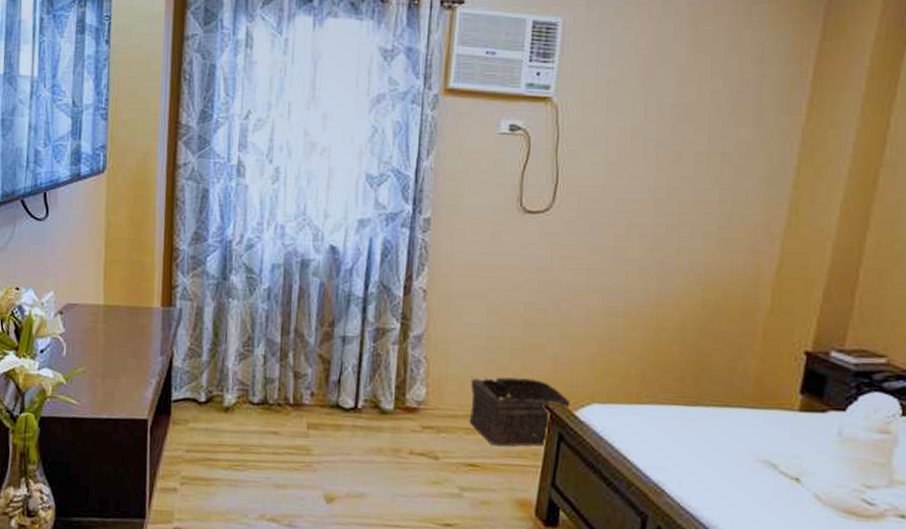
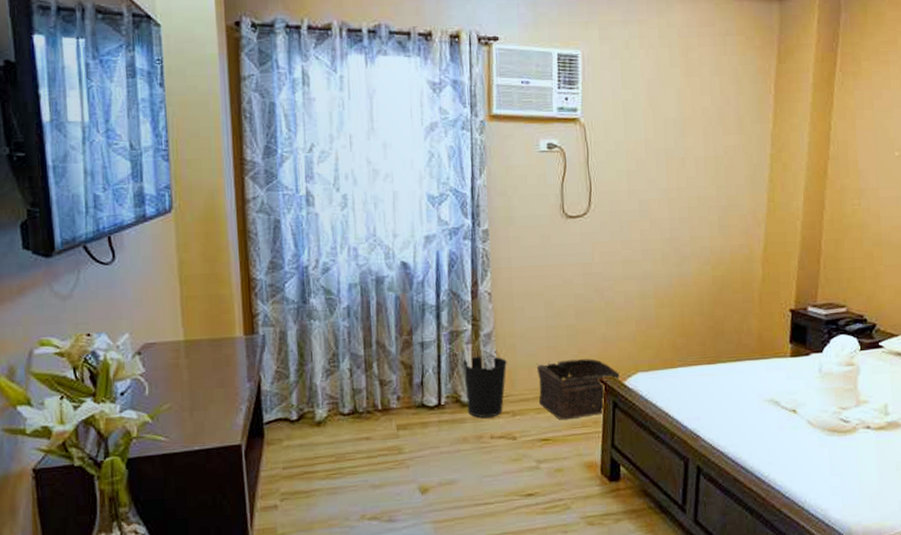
wastebasket: none [385,359,438,431] -> present [462,355,508,418]

